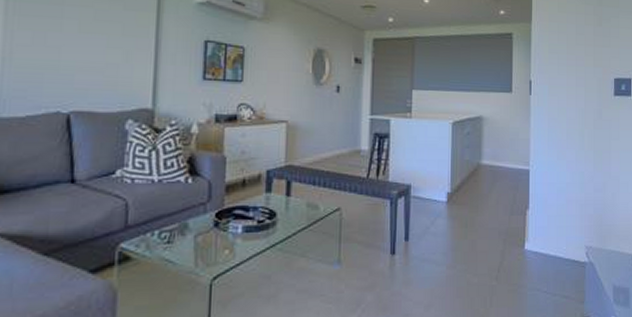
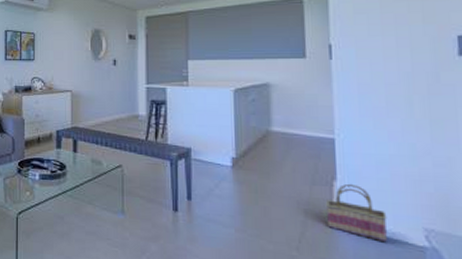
basket: none [519,211,562,263] -> present [325,183,387,243]

